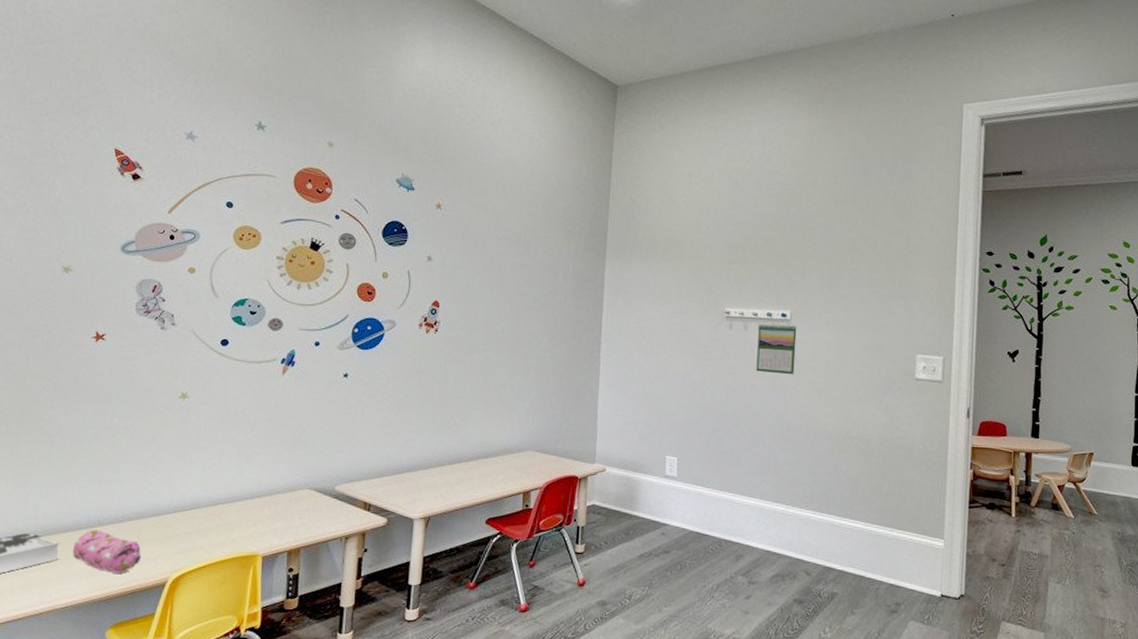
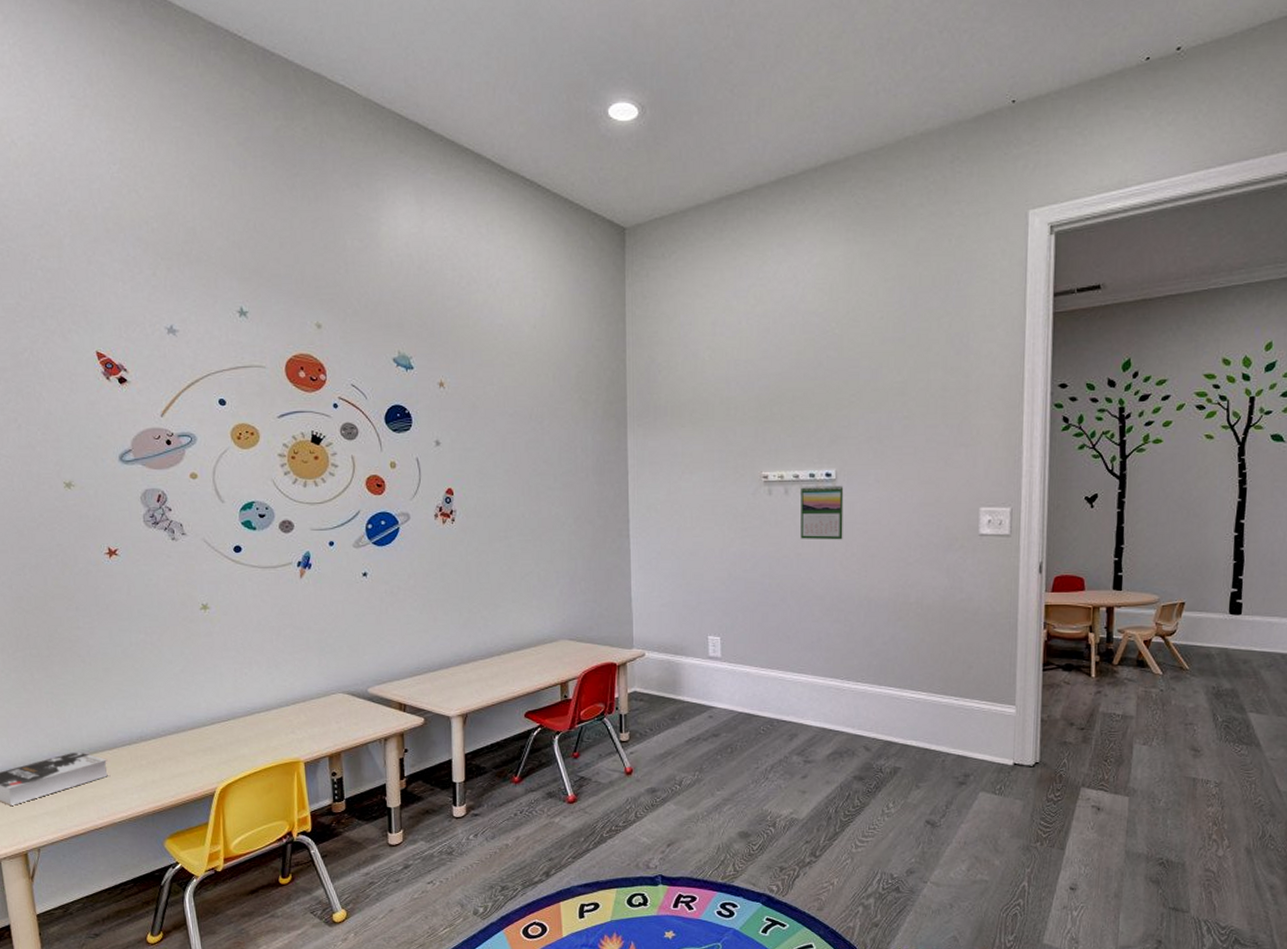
pencil case: present [73,530,142,573] -> none [120,745,188,786]

